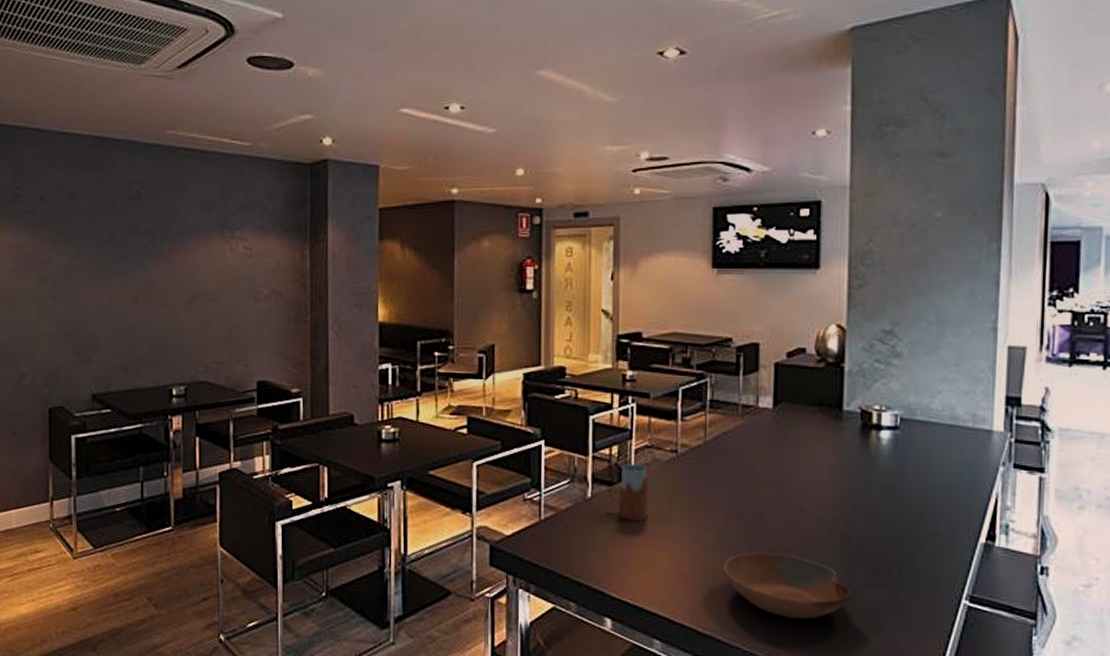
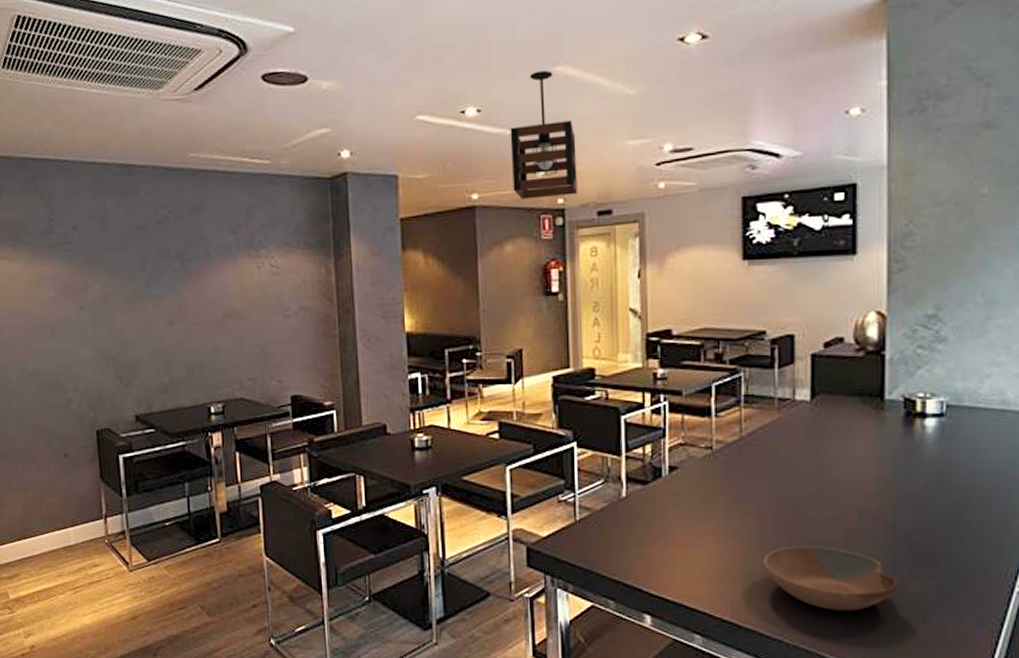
pendant light: none [492,74,556,197] -> present [510,70,577,200]
drinking glass: present [608,464,648,521] -> none [643,462,684,518]

